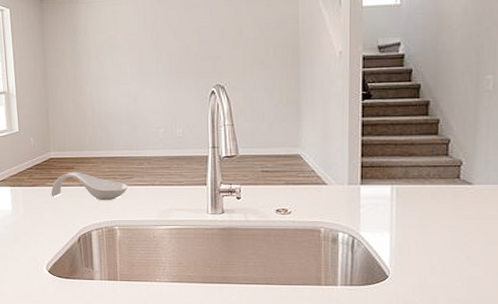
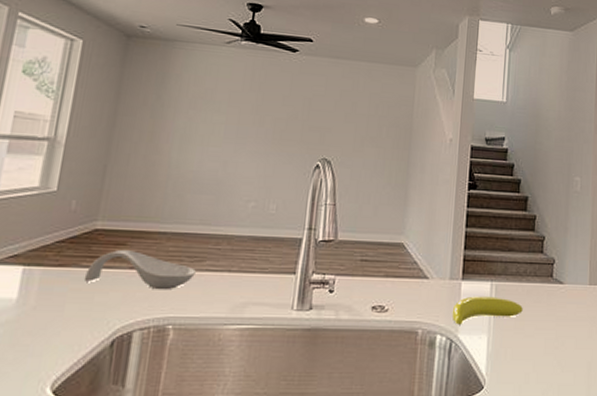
banana: none [352,198,427,224] -> present [452,296,523,325]

